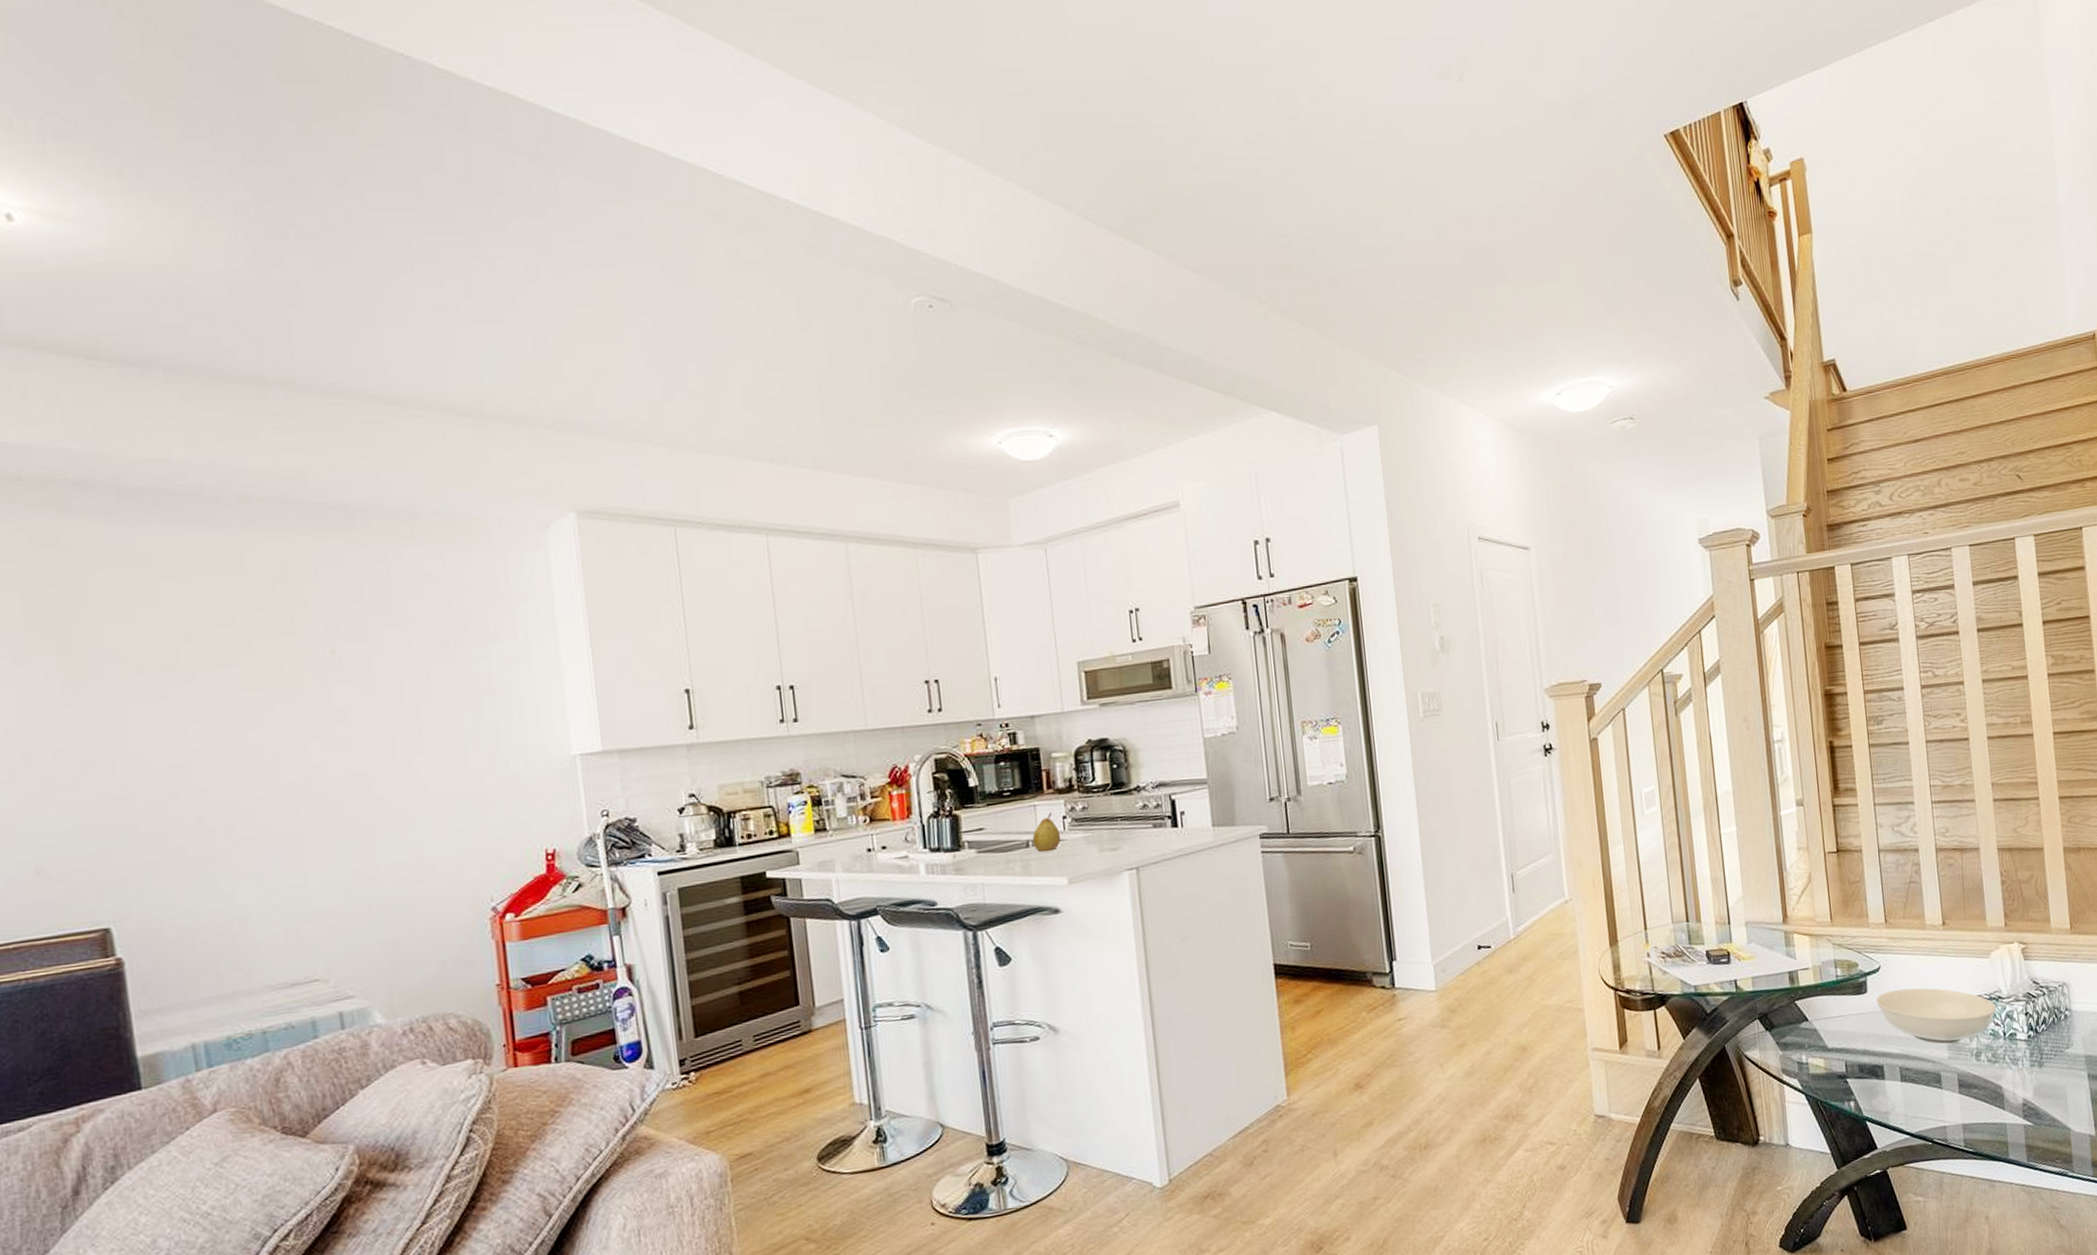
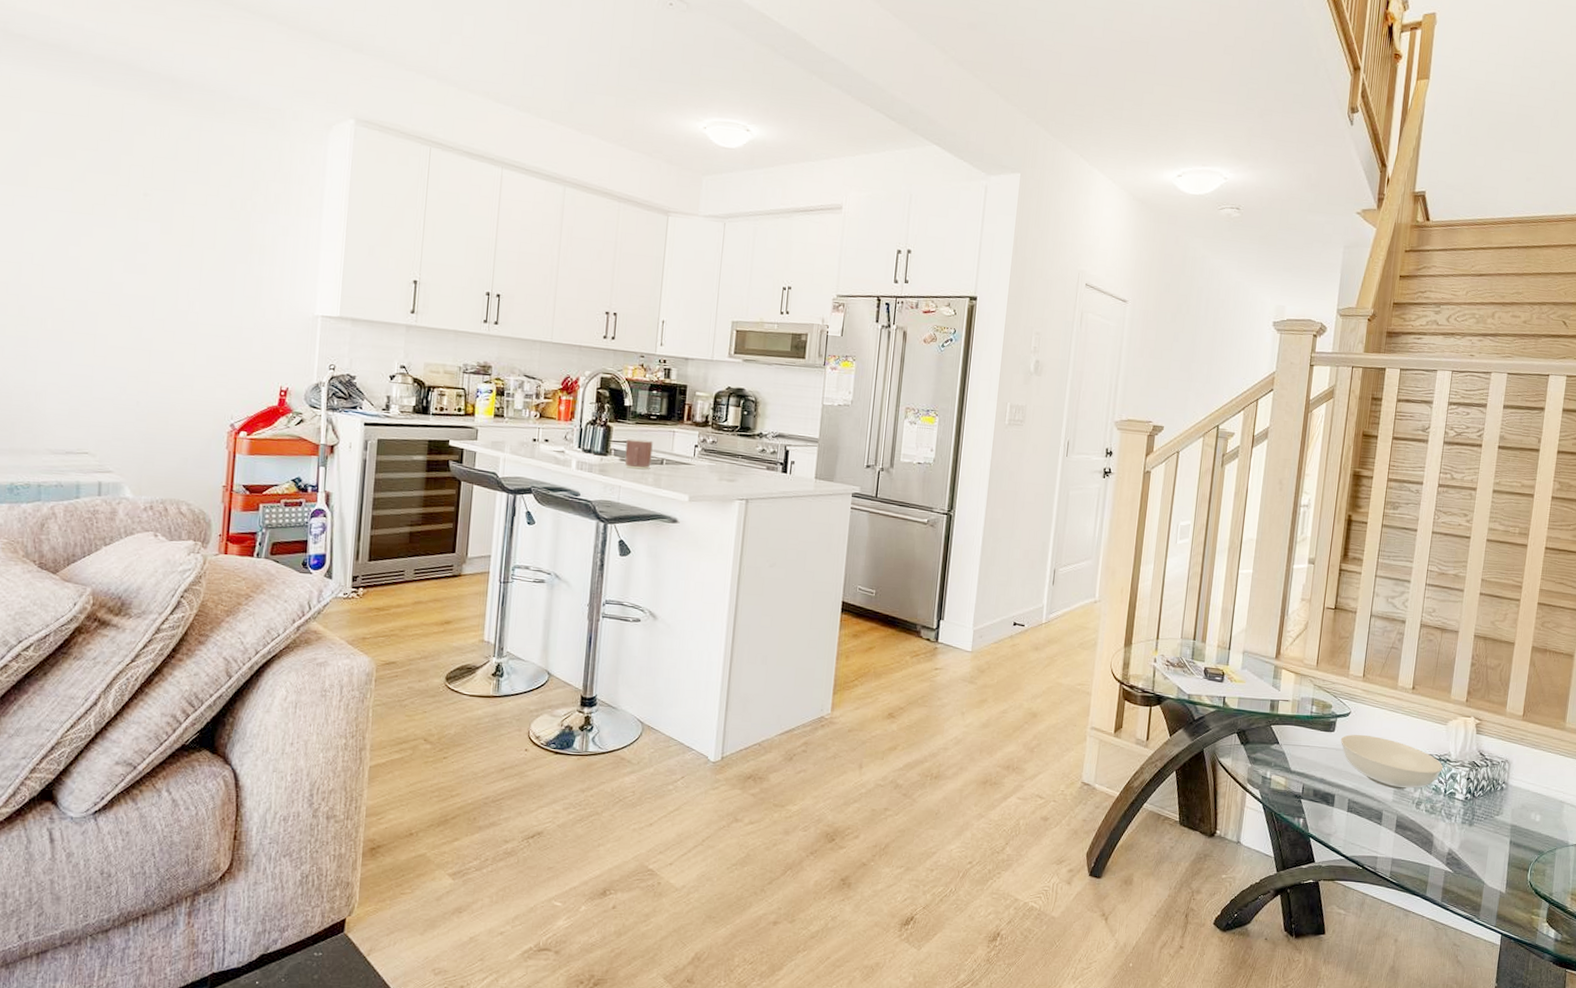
mug: none [980,821,1015,861] -> present [624,438,653,470]
fruit: present [1032,812,1061,853] -> none [666,440,690,472]

